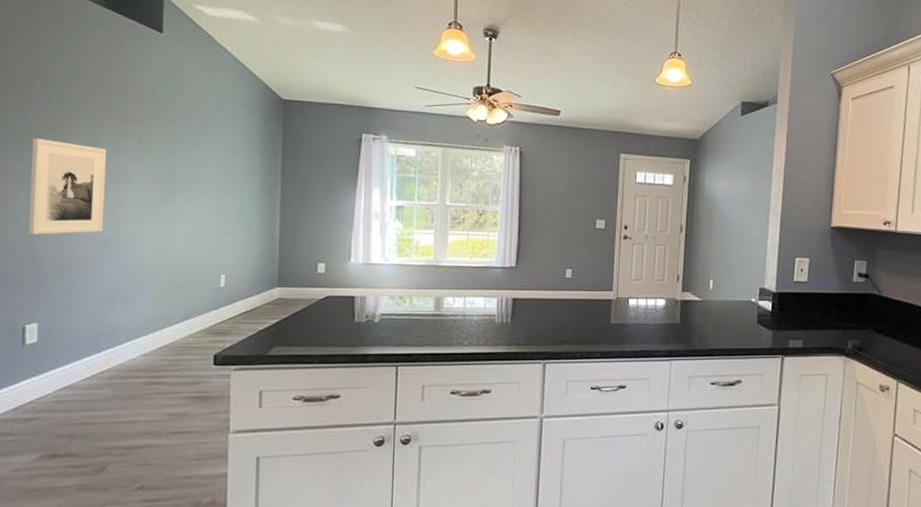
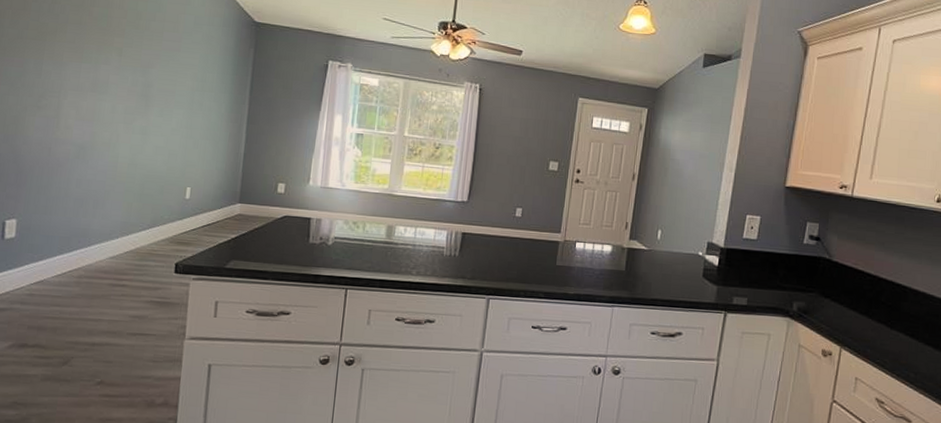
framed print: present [28,138,107,235] -> none [13,44,90,138]

